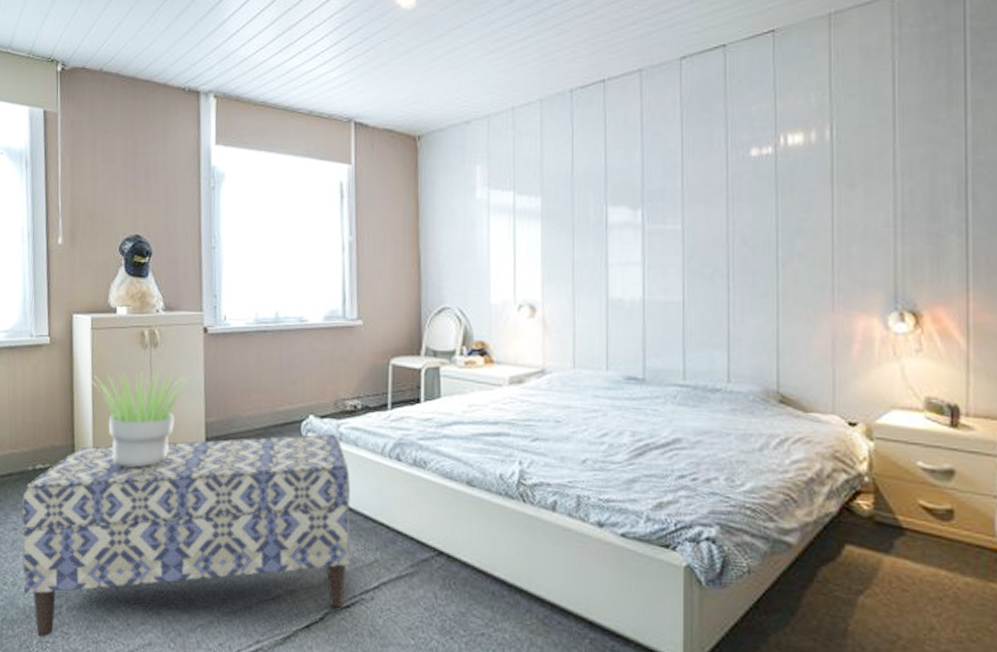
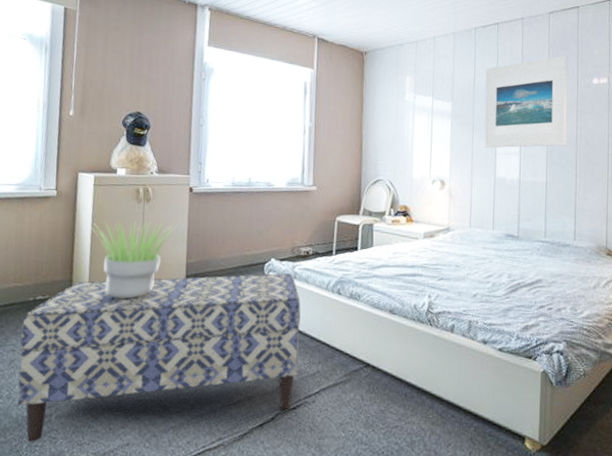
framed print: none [588,118,712,257] -> present [484,55,568,148]

